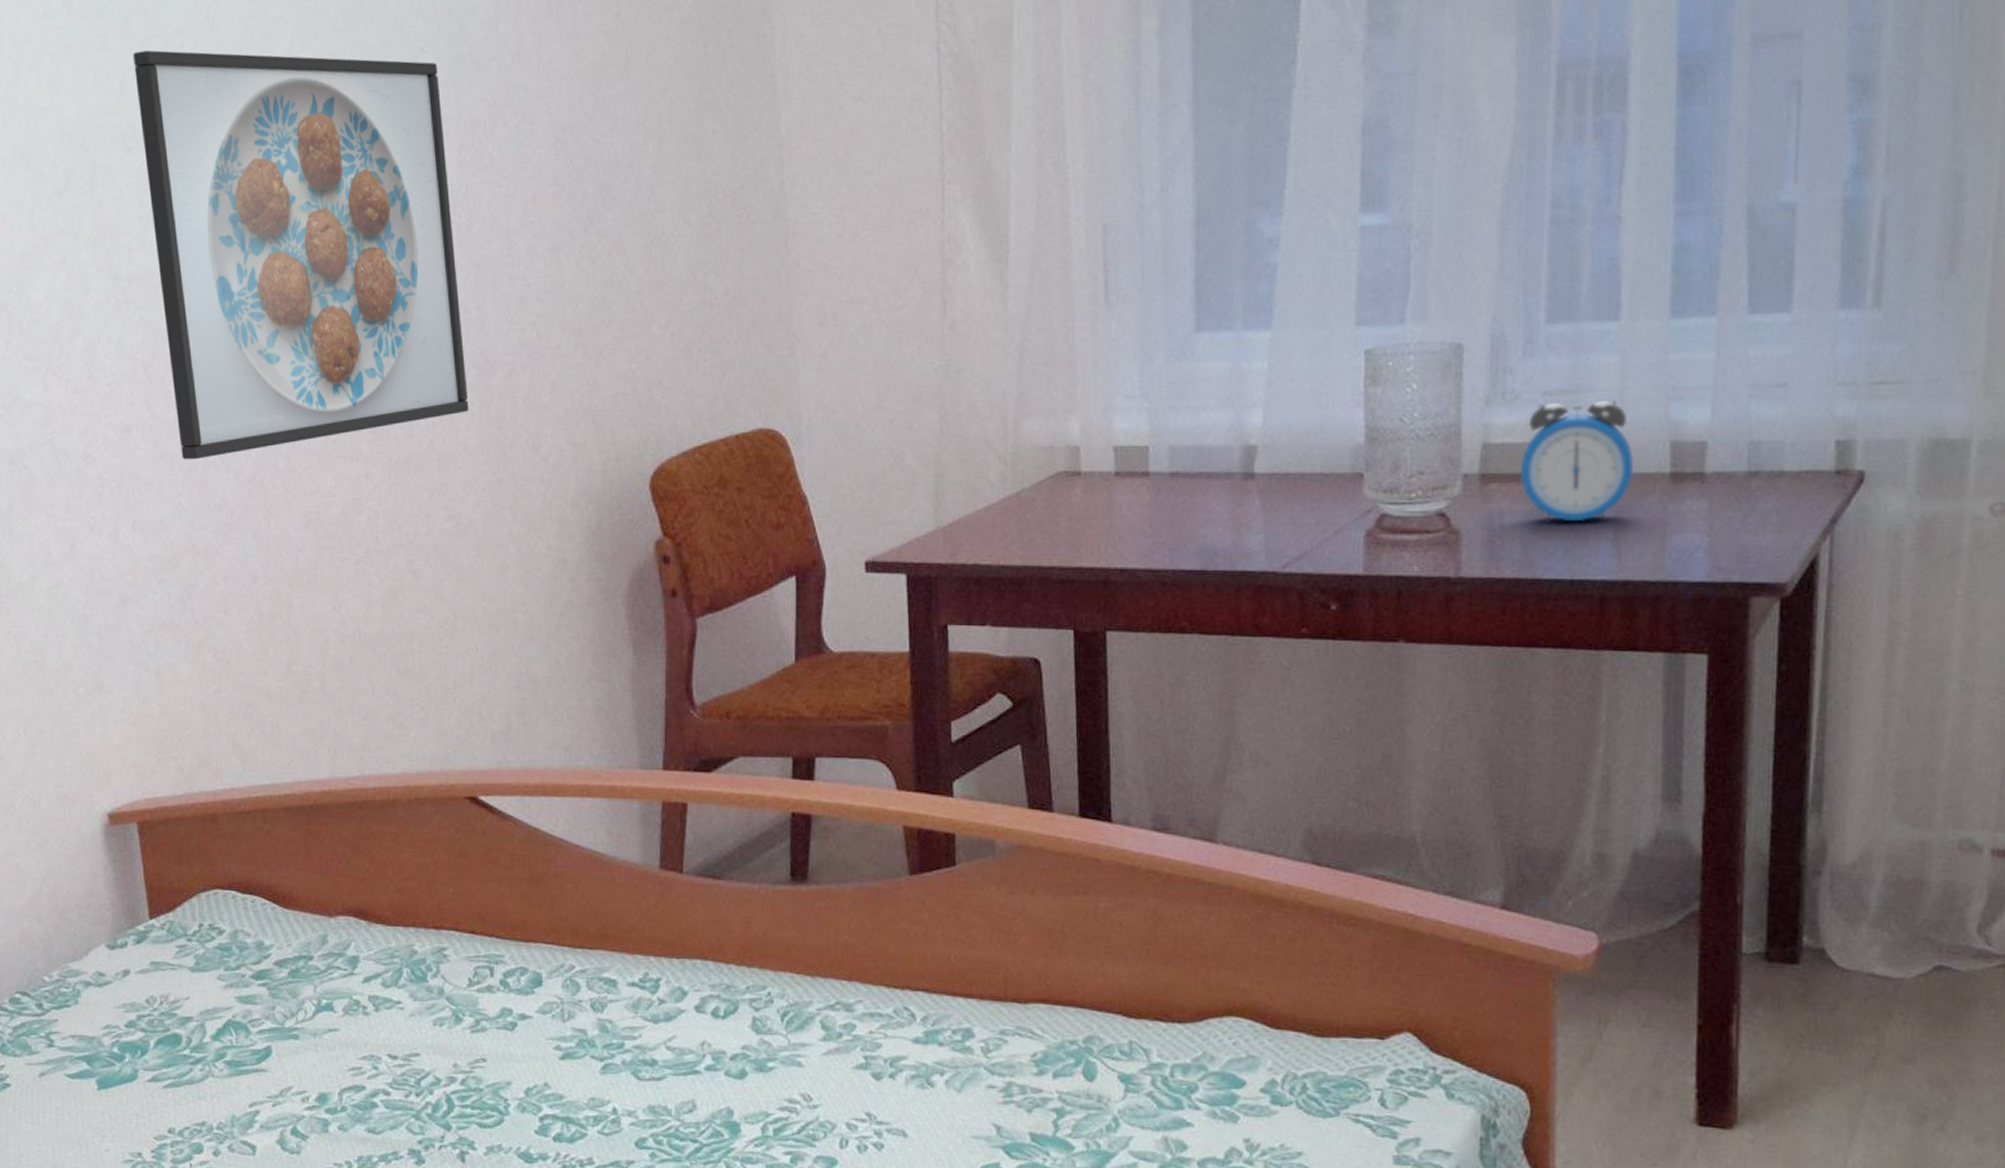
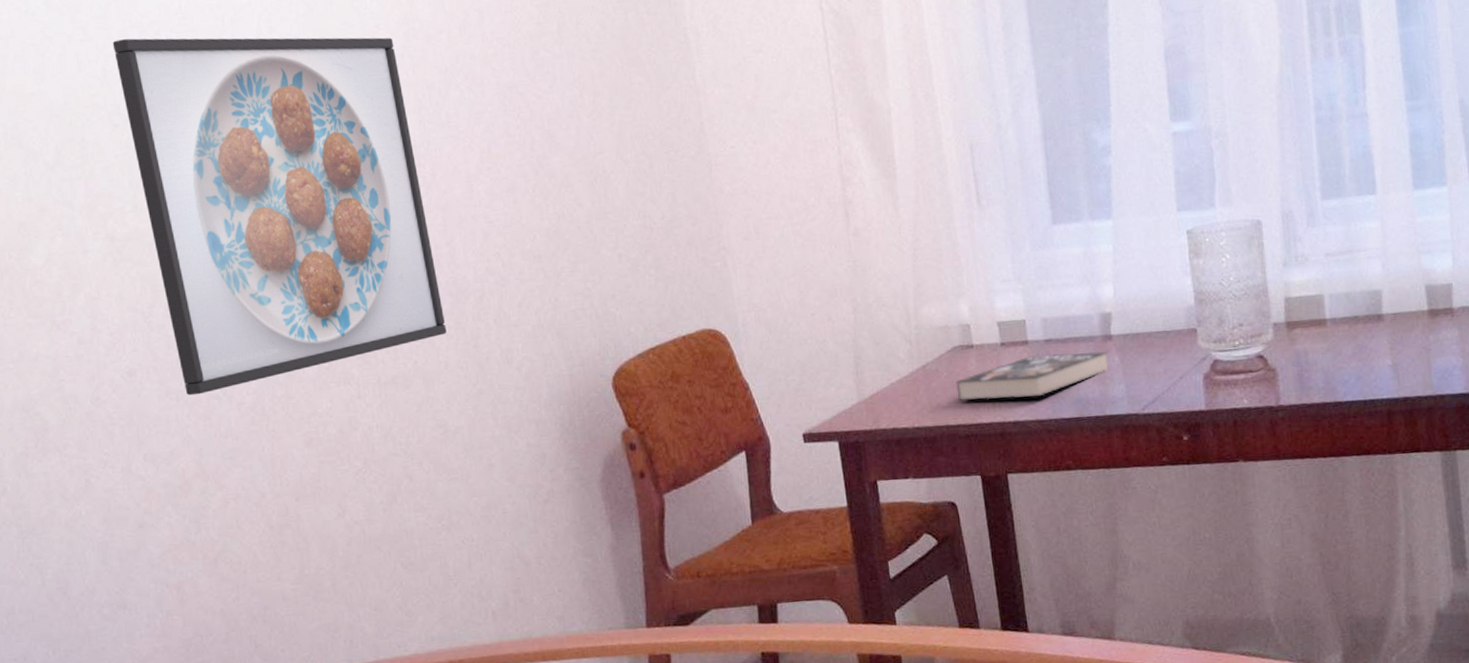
book: none [1055,490,1247,541] -> present [956,351,1109,402]
alarm clock: present [1521,401,1635,522] -> none [1316,257,1401,356]

